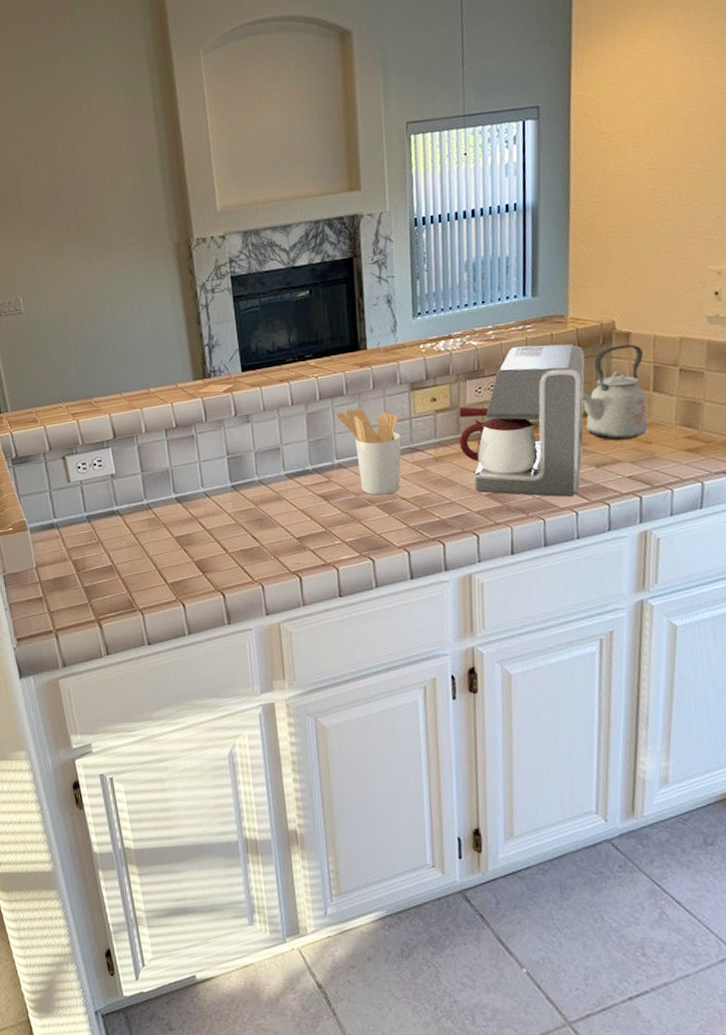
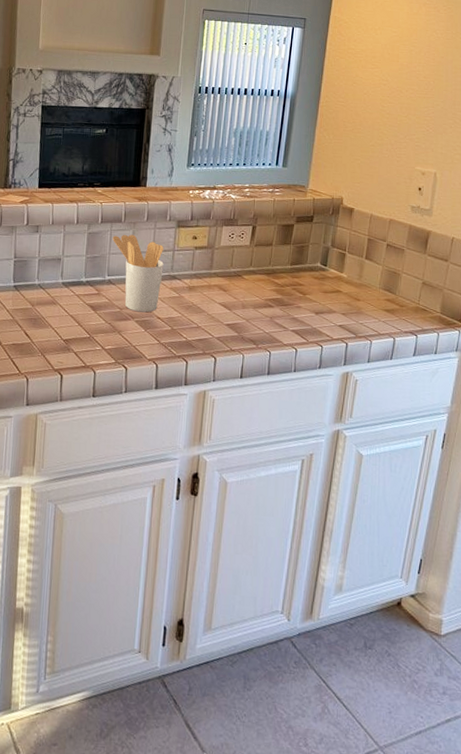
coffee maker: present [458,344,585,497] -> none [210,205,317,335]
kettle: present [582,344,648,440] -> none [311,217,361,295]

